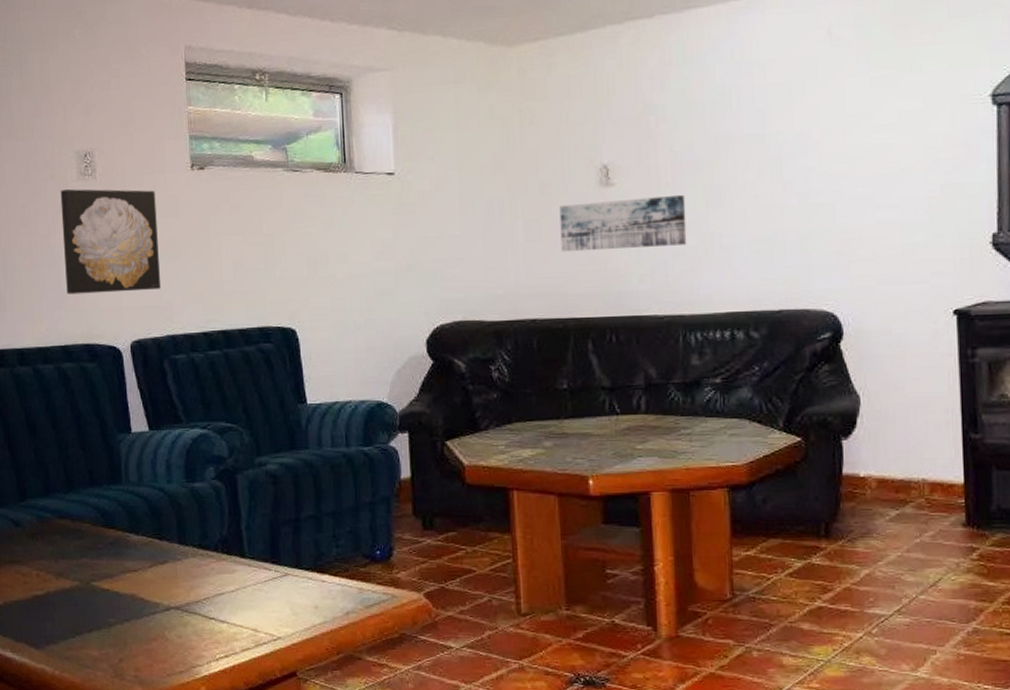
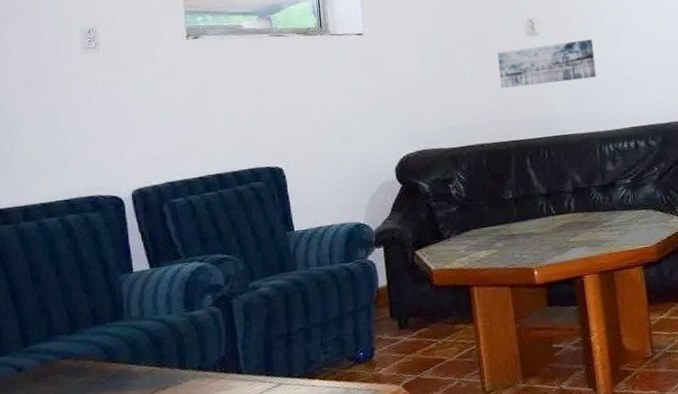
wall art: present [60,189,162,295] -> none [65,58,161,154]

